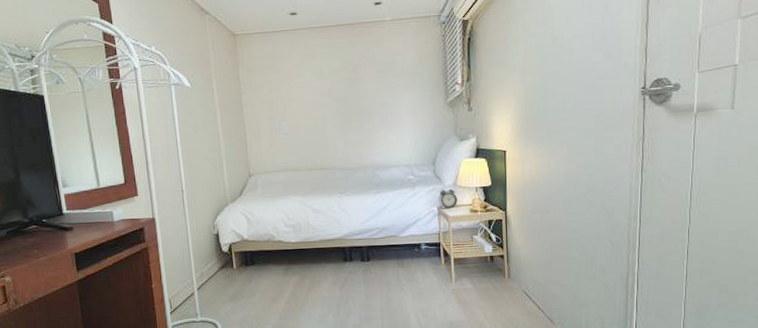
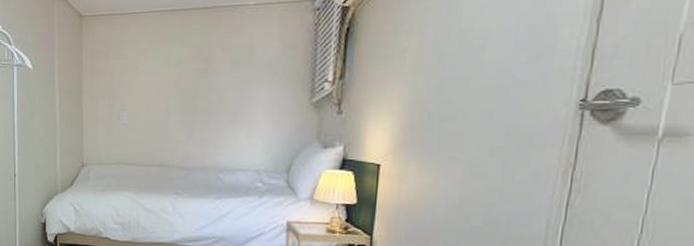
alarm clock: present [438,188,458,209] -> none [288,202,313,225]

